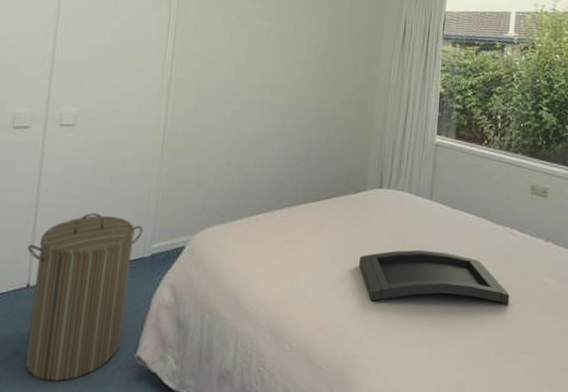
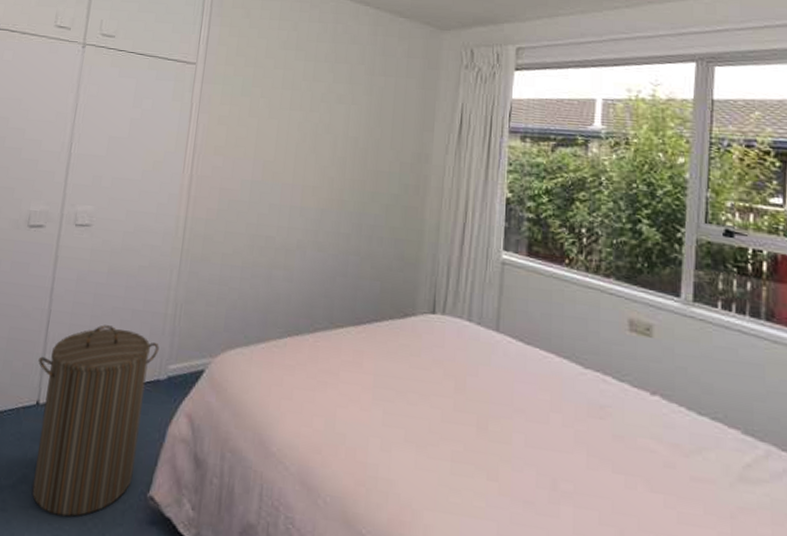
tray: present [359,250,510,305] -> none [407,392,604,475]

